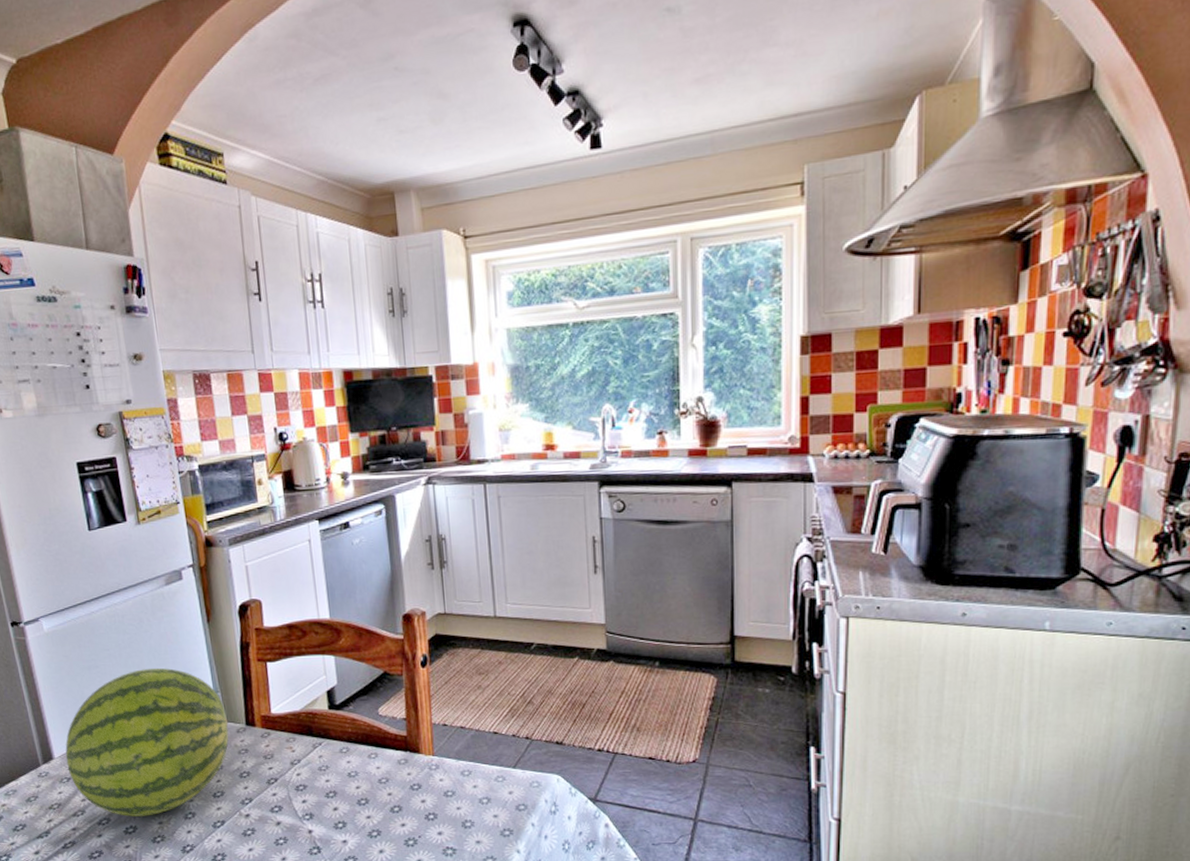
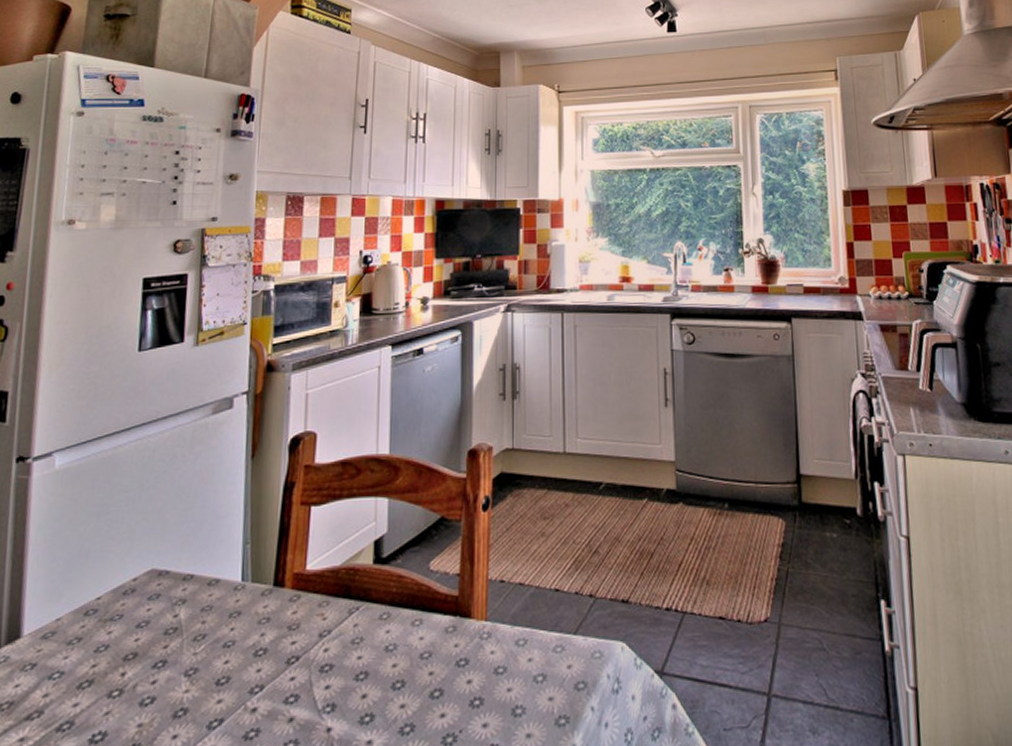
fruit: present [65,668,229,816] -> none [36,514,253,718]

